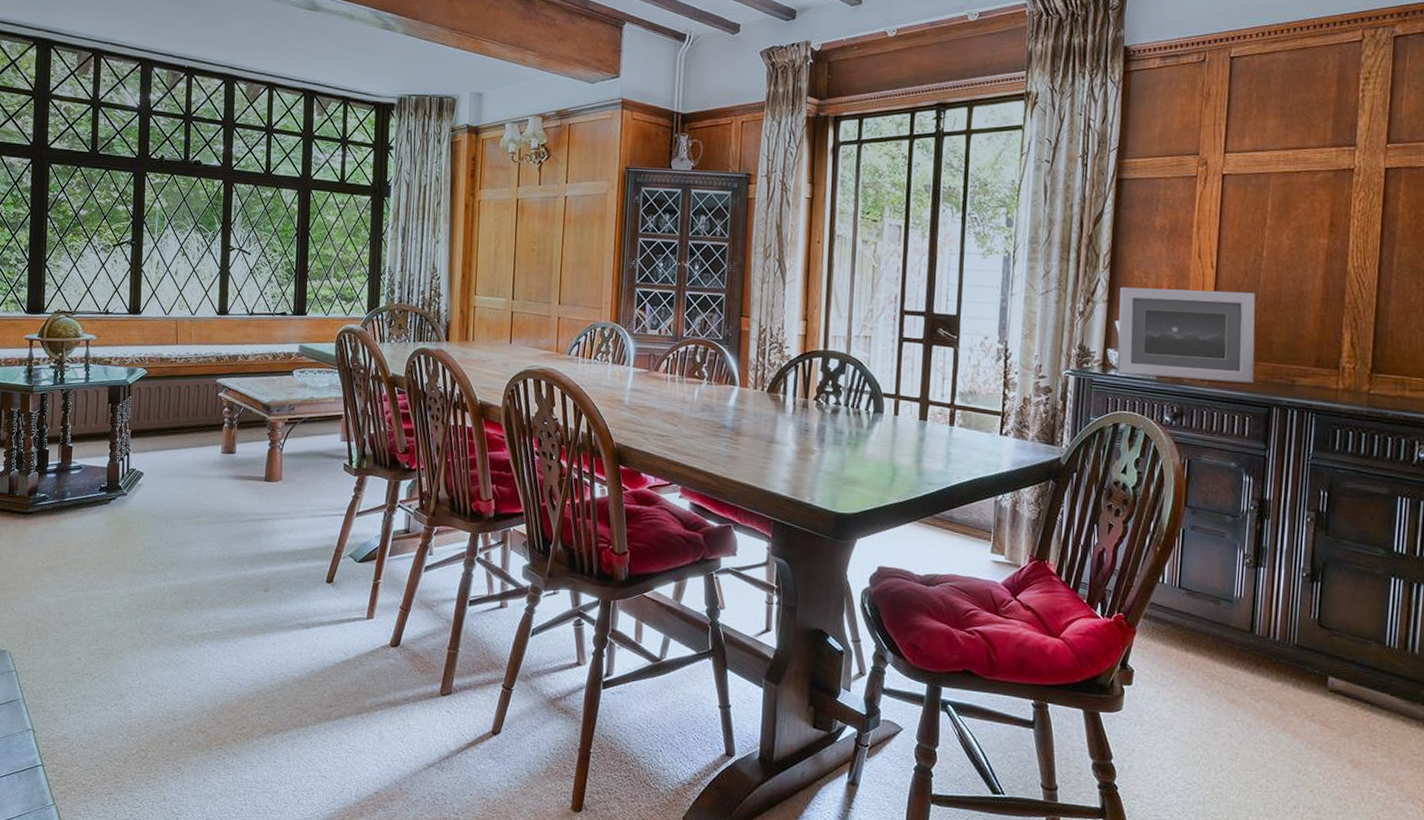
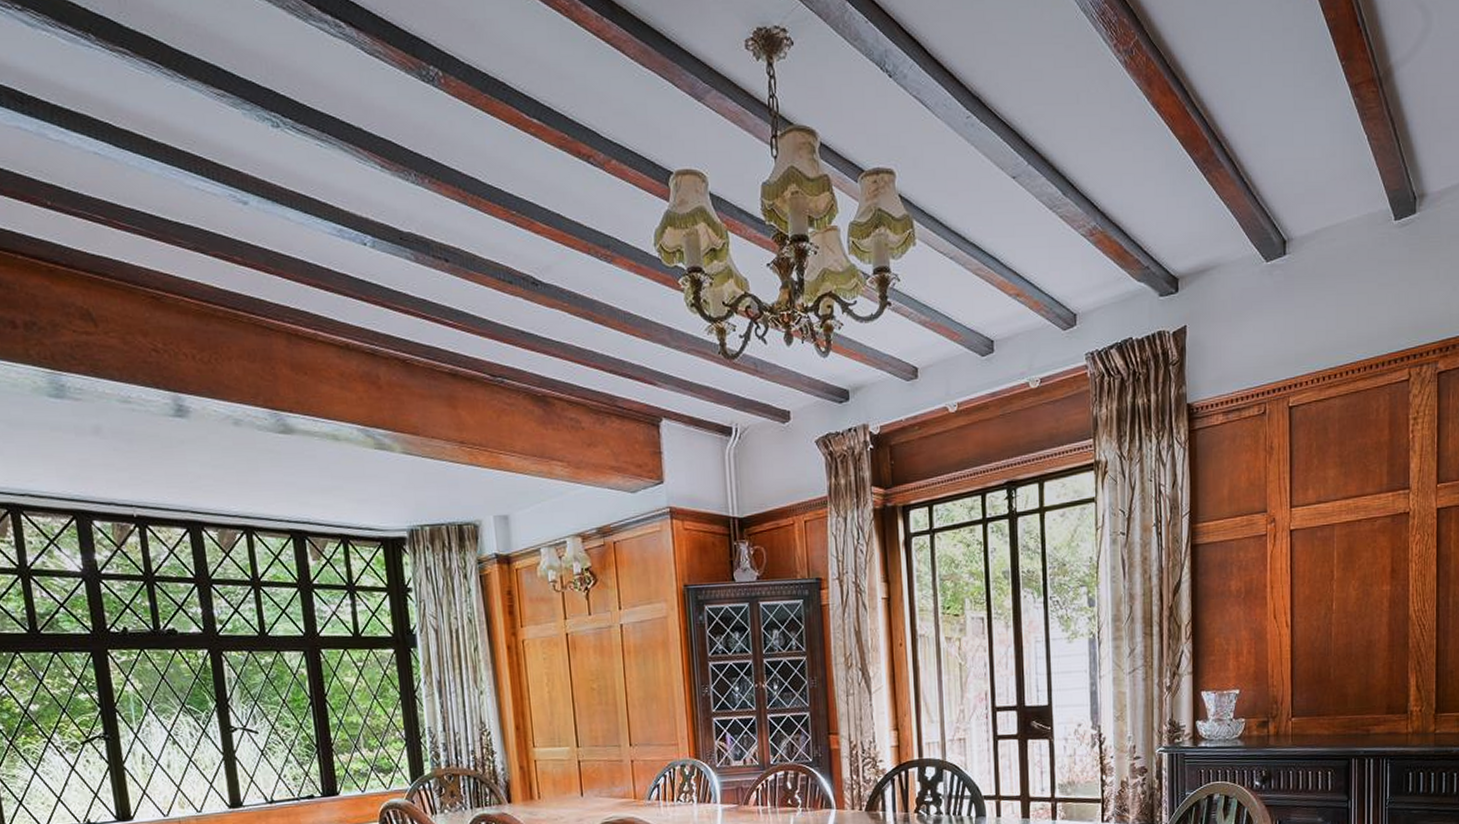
picture frame: present [1116,286,1256,385] -> none [1202,647,1334,745]

